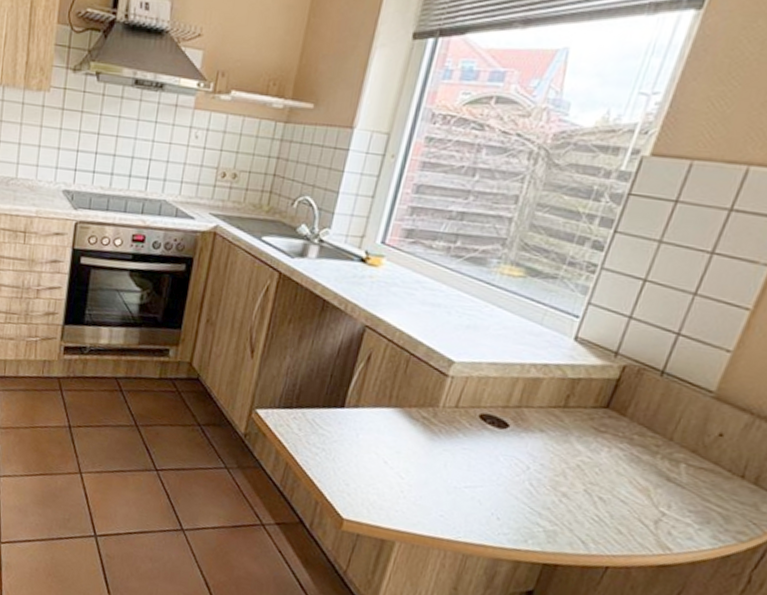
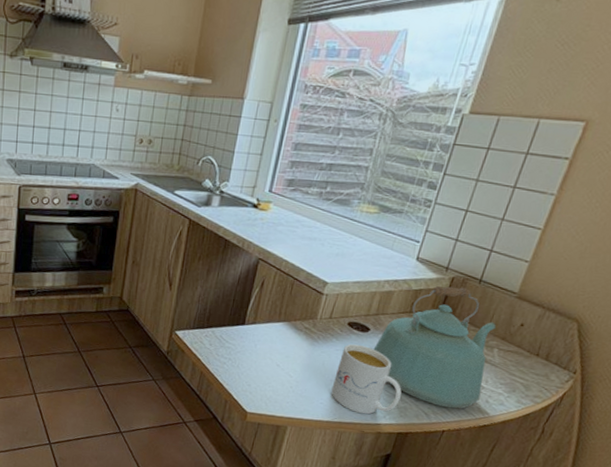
mug: none [454,442,551,537] -> present [331,344,402,415]
kettle: none [513,376,685,540] -> present [373,286,497,409]

